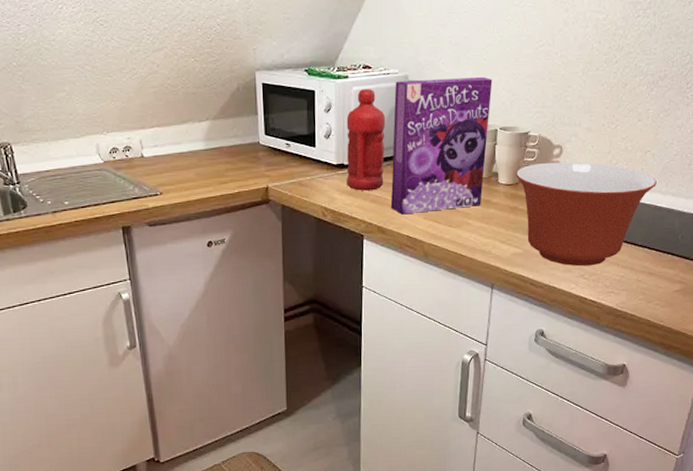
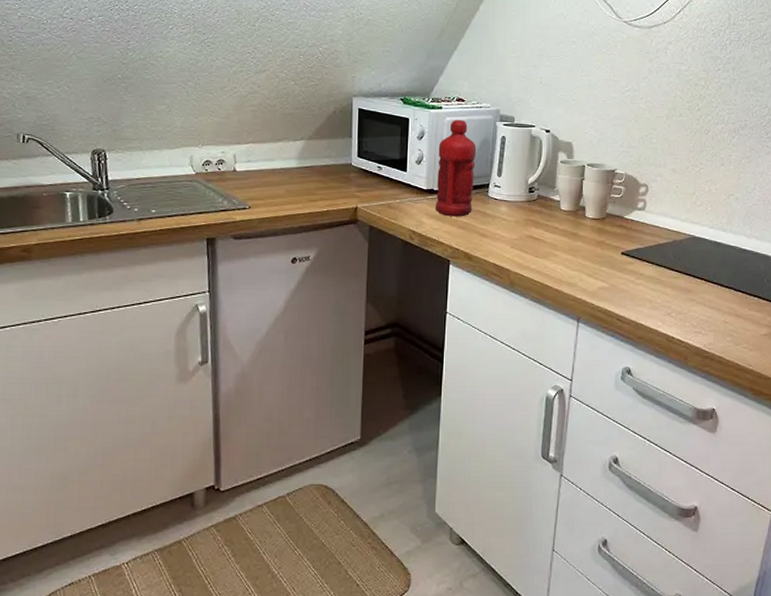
cereal box: present [390,76,493,215] -> none [478,114,581,242]
mixing bowl: present [516,161,657,266] -> none [603,199,741,305]

